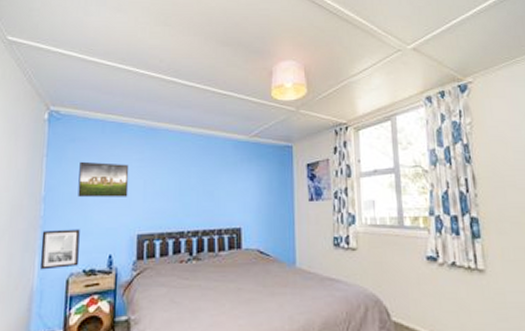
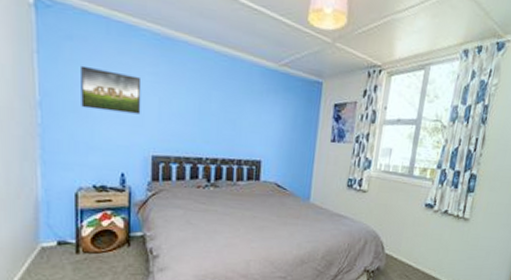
wall art: present [40,229,80,270] -> none [42,140,89,182]

